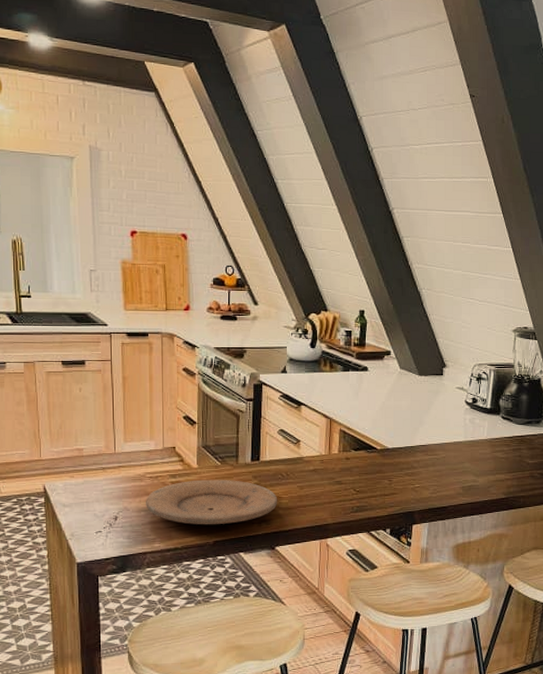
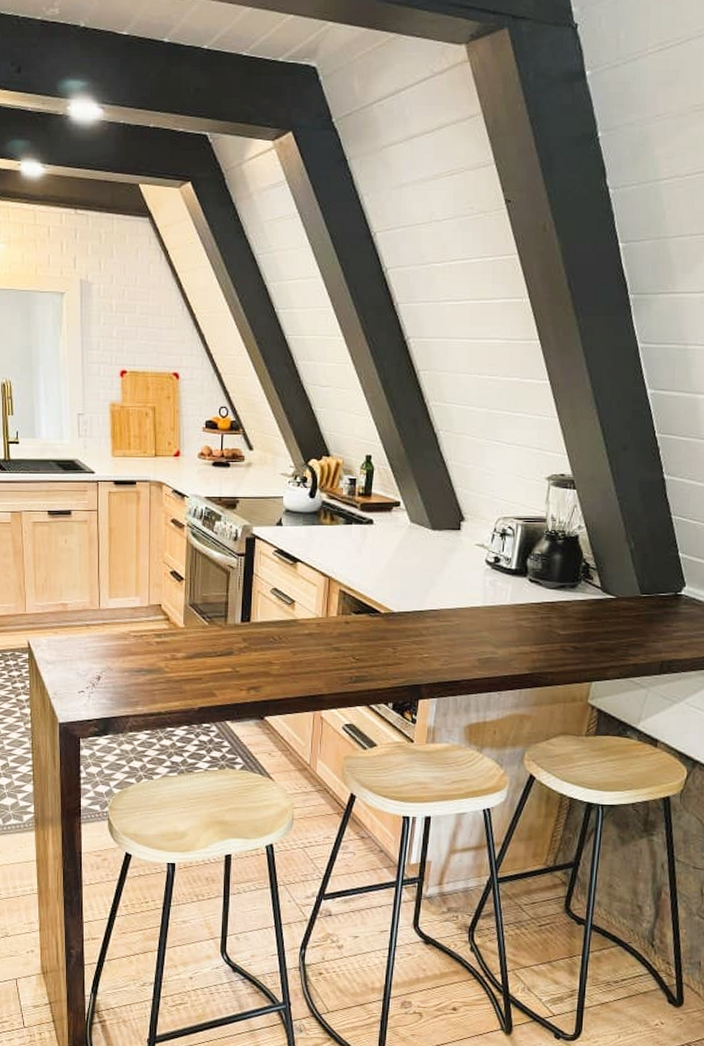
plate: present [146,479,278,525] -> none [130,640,269,690]

